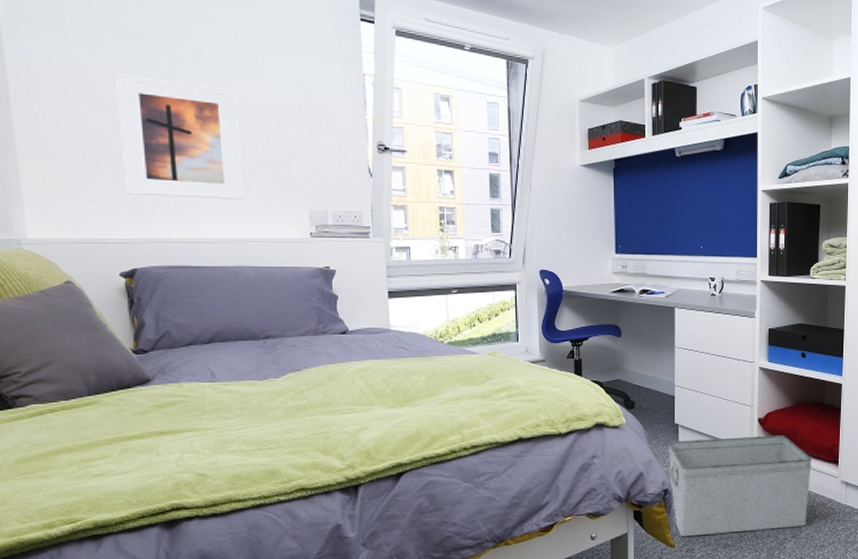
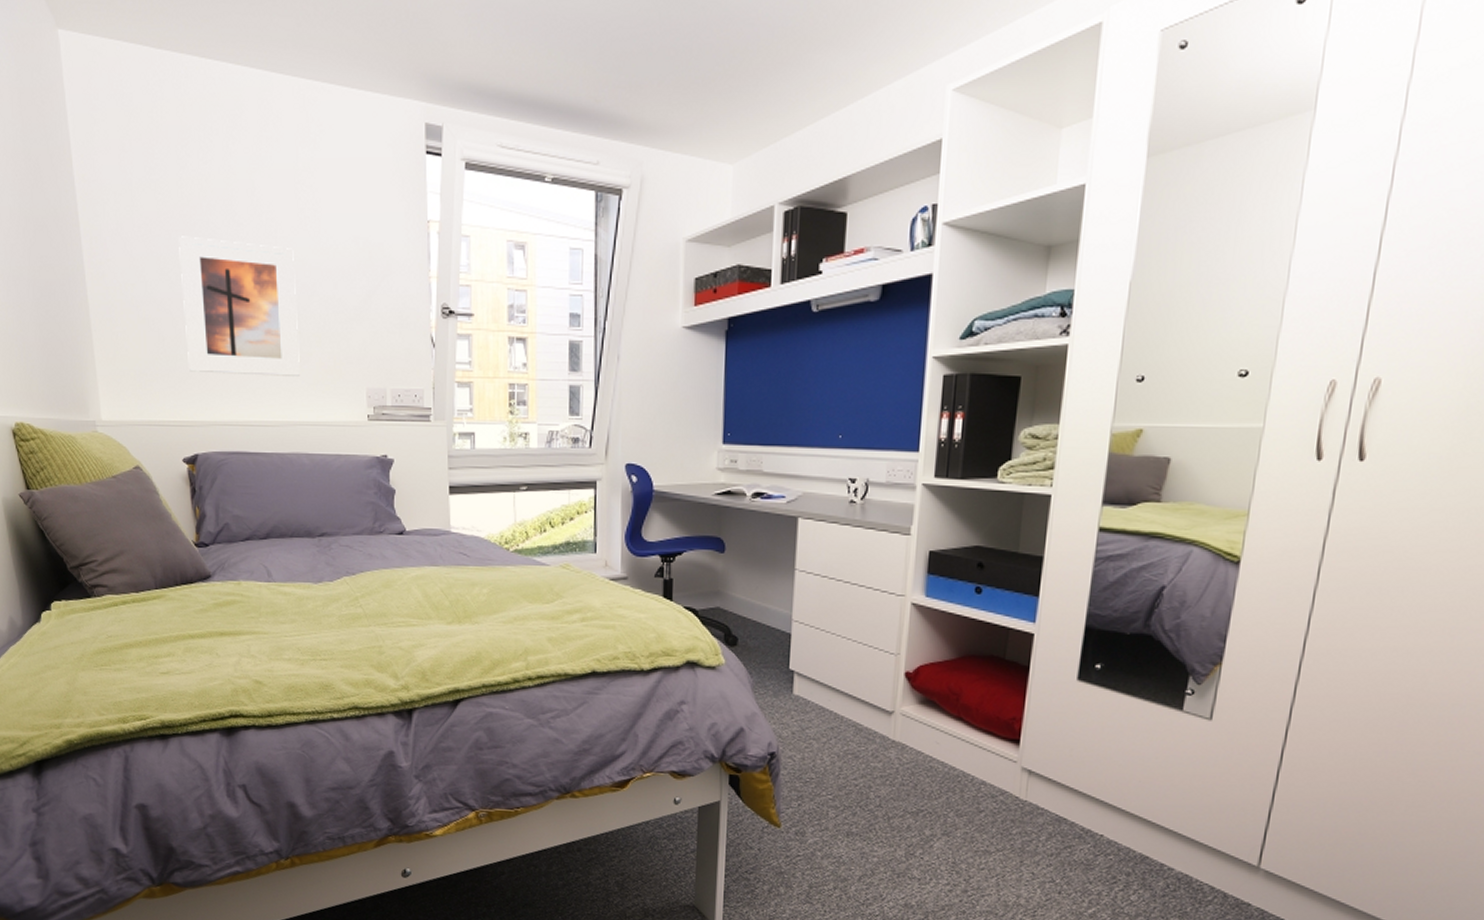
storage bin: present [668,435,812,537] -> none [777,691,981,822]

